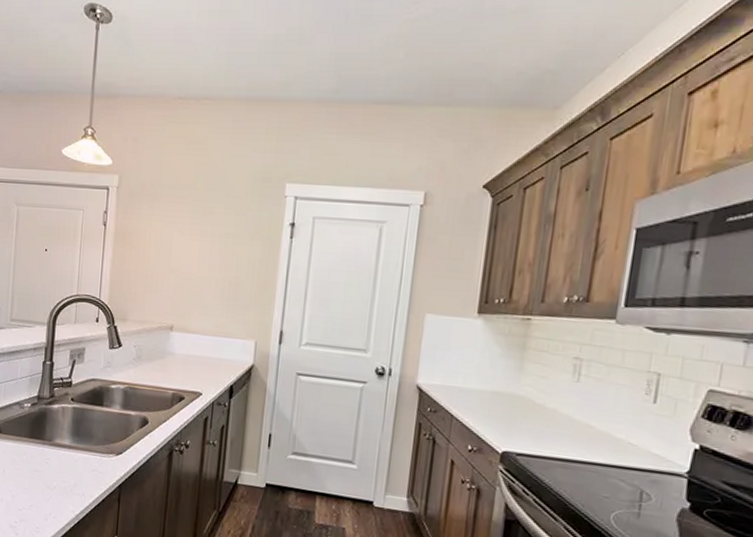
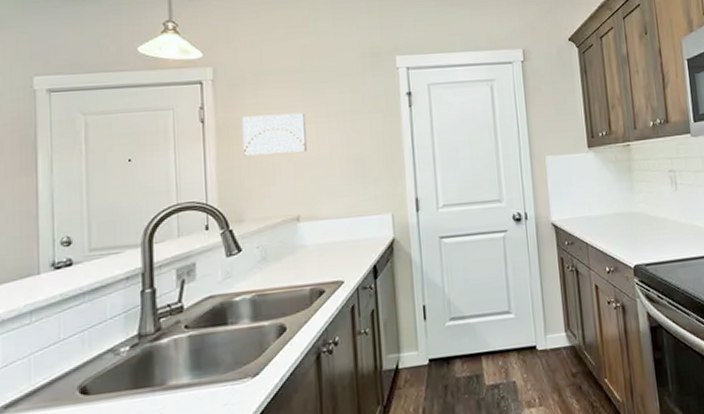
wall art: none [134,225,192,267] -> present [241,112,307,156]

